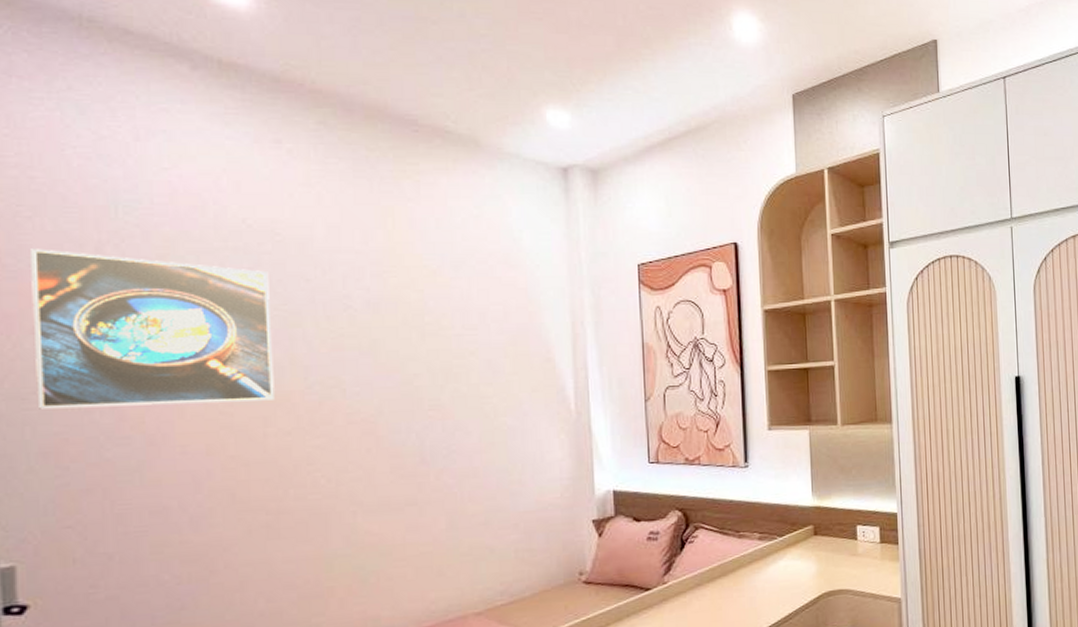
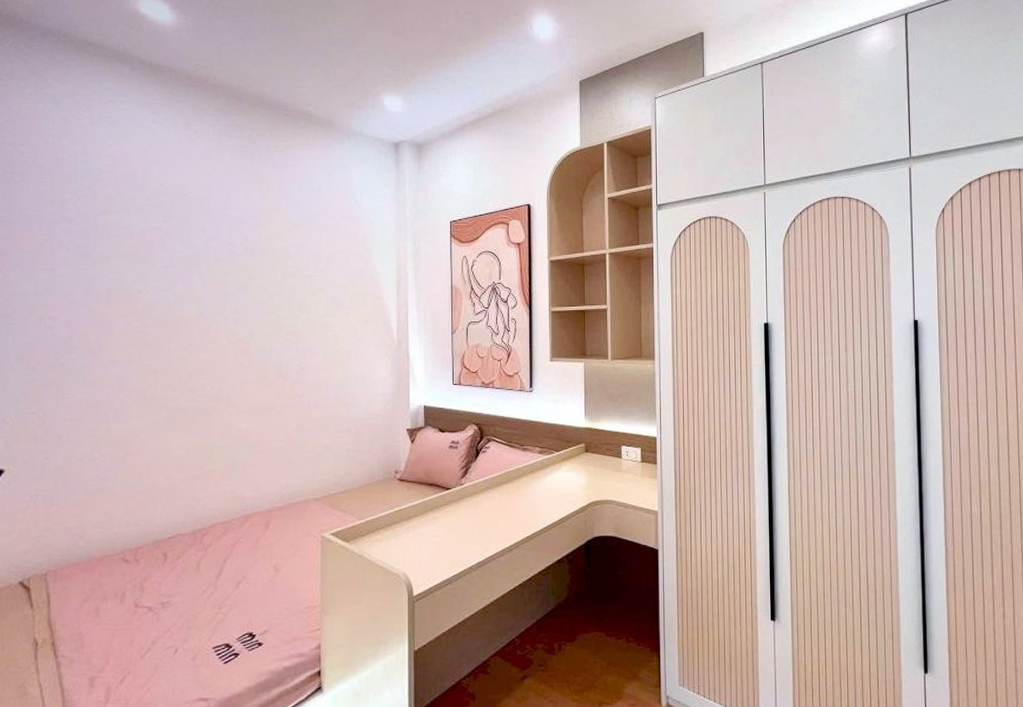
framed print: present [31,248,274,409] -> none [17,205,178,324]

